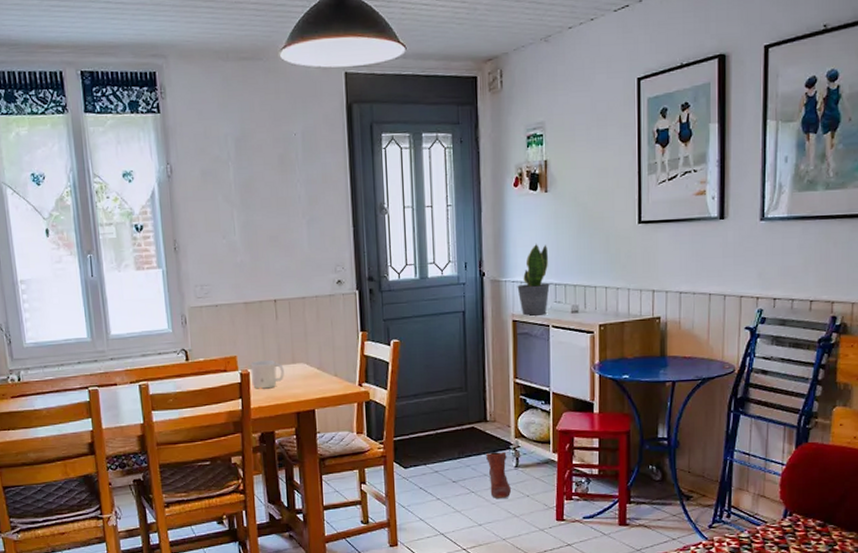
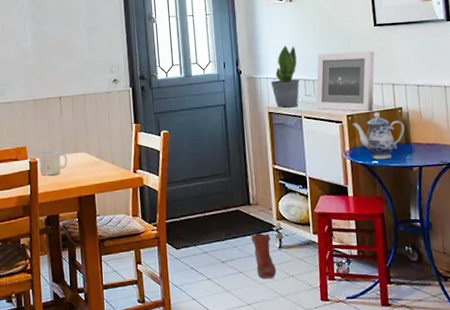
picture frame: none [565,252,636,322] -> present [315,51,375,112]
teapot: none [605,321,661,374] -> present [353,112,405,159]

